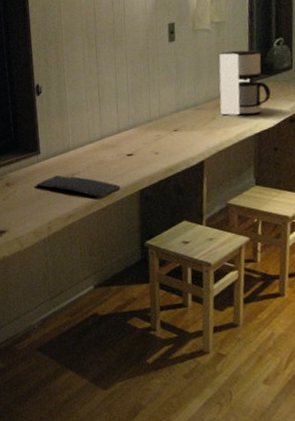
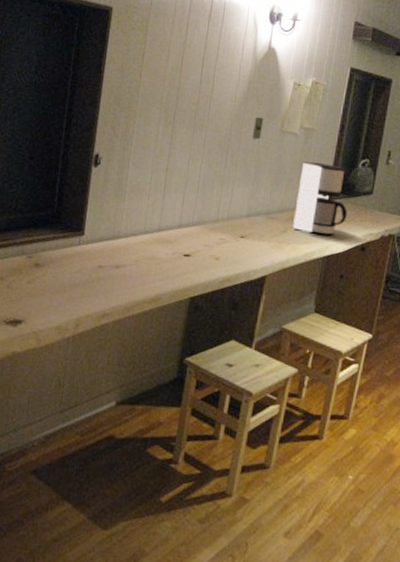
keyboard: present [36,175,121,197] -> none [71,264,170,299]

